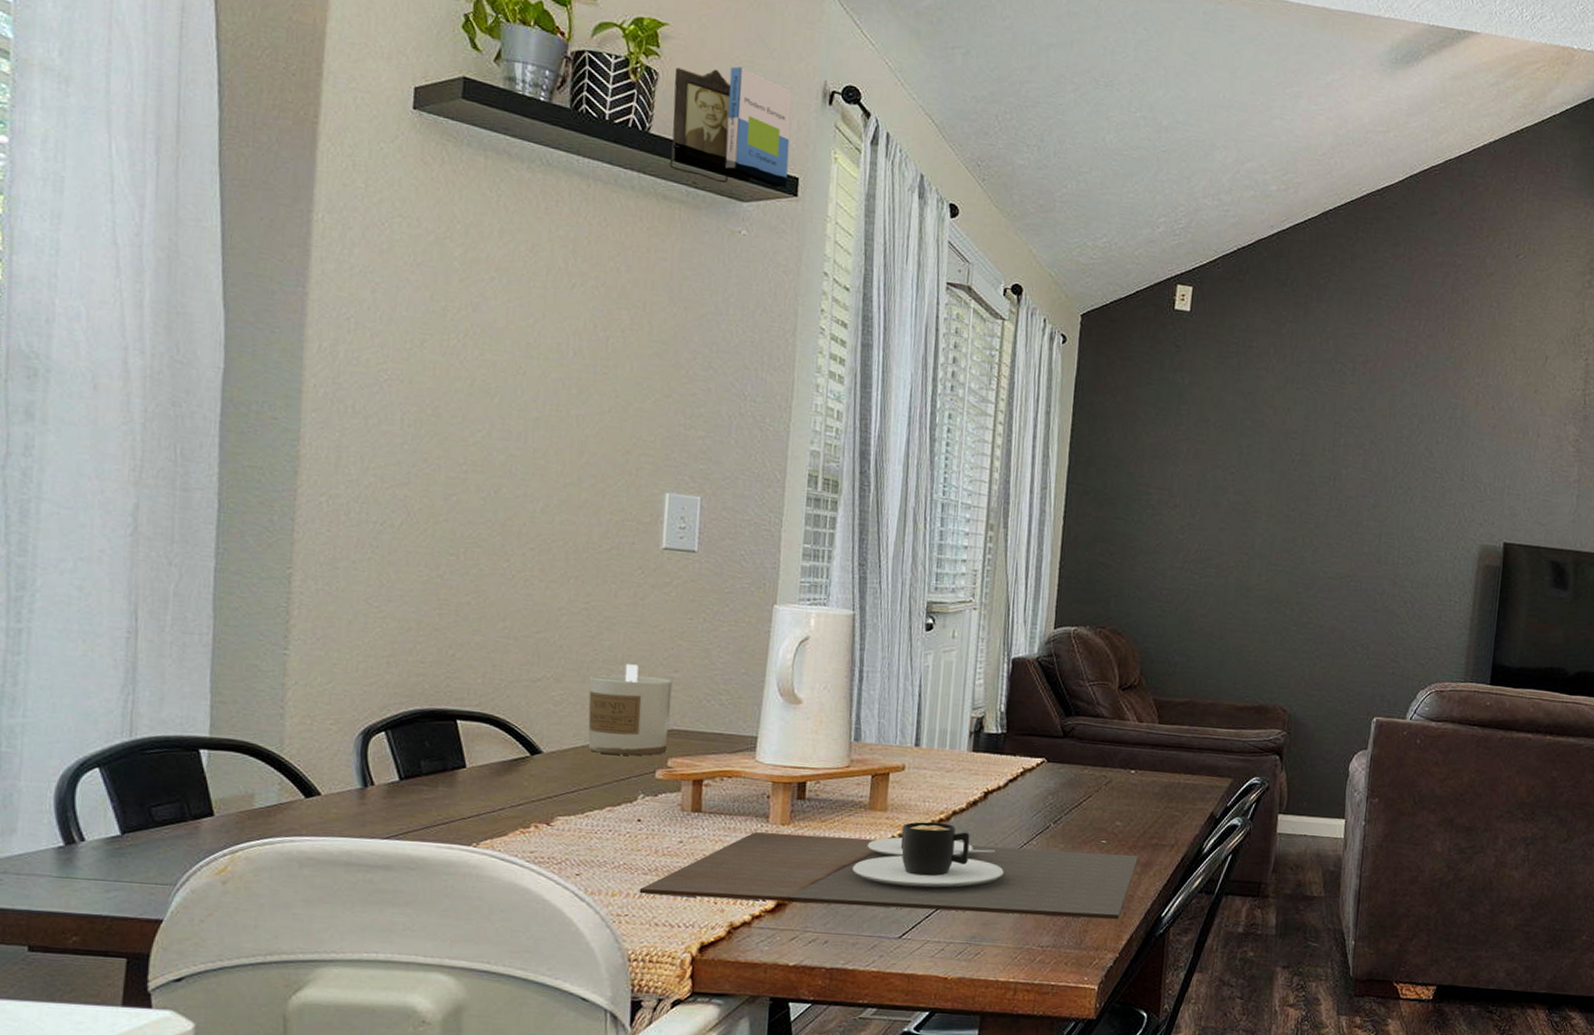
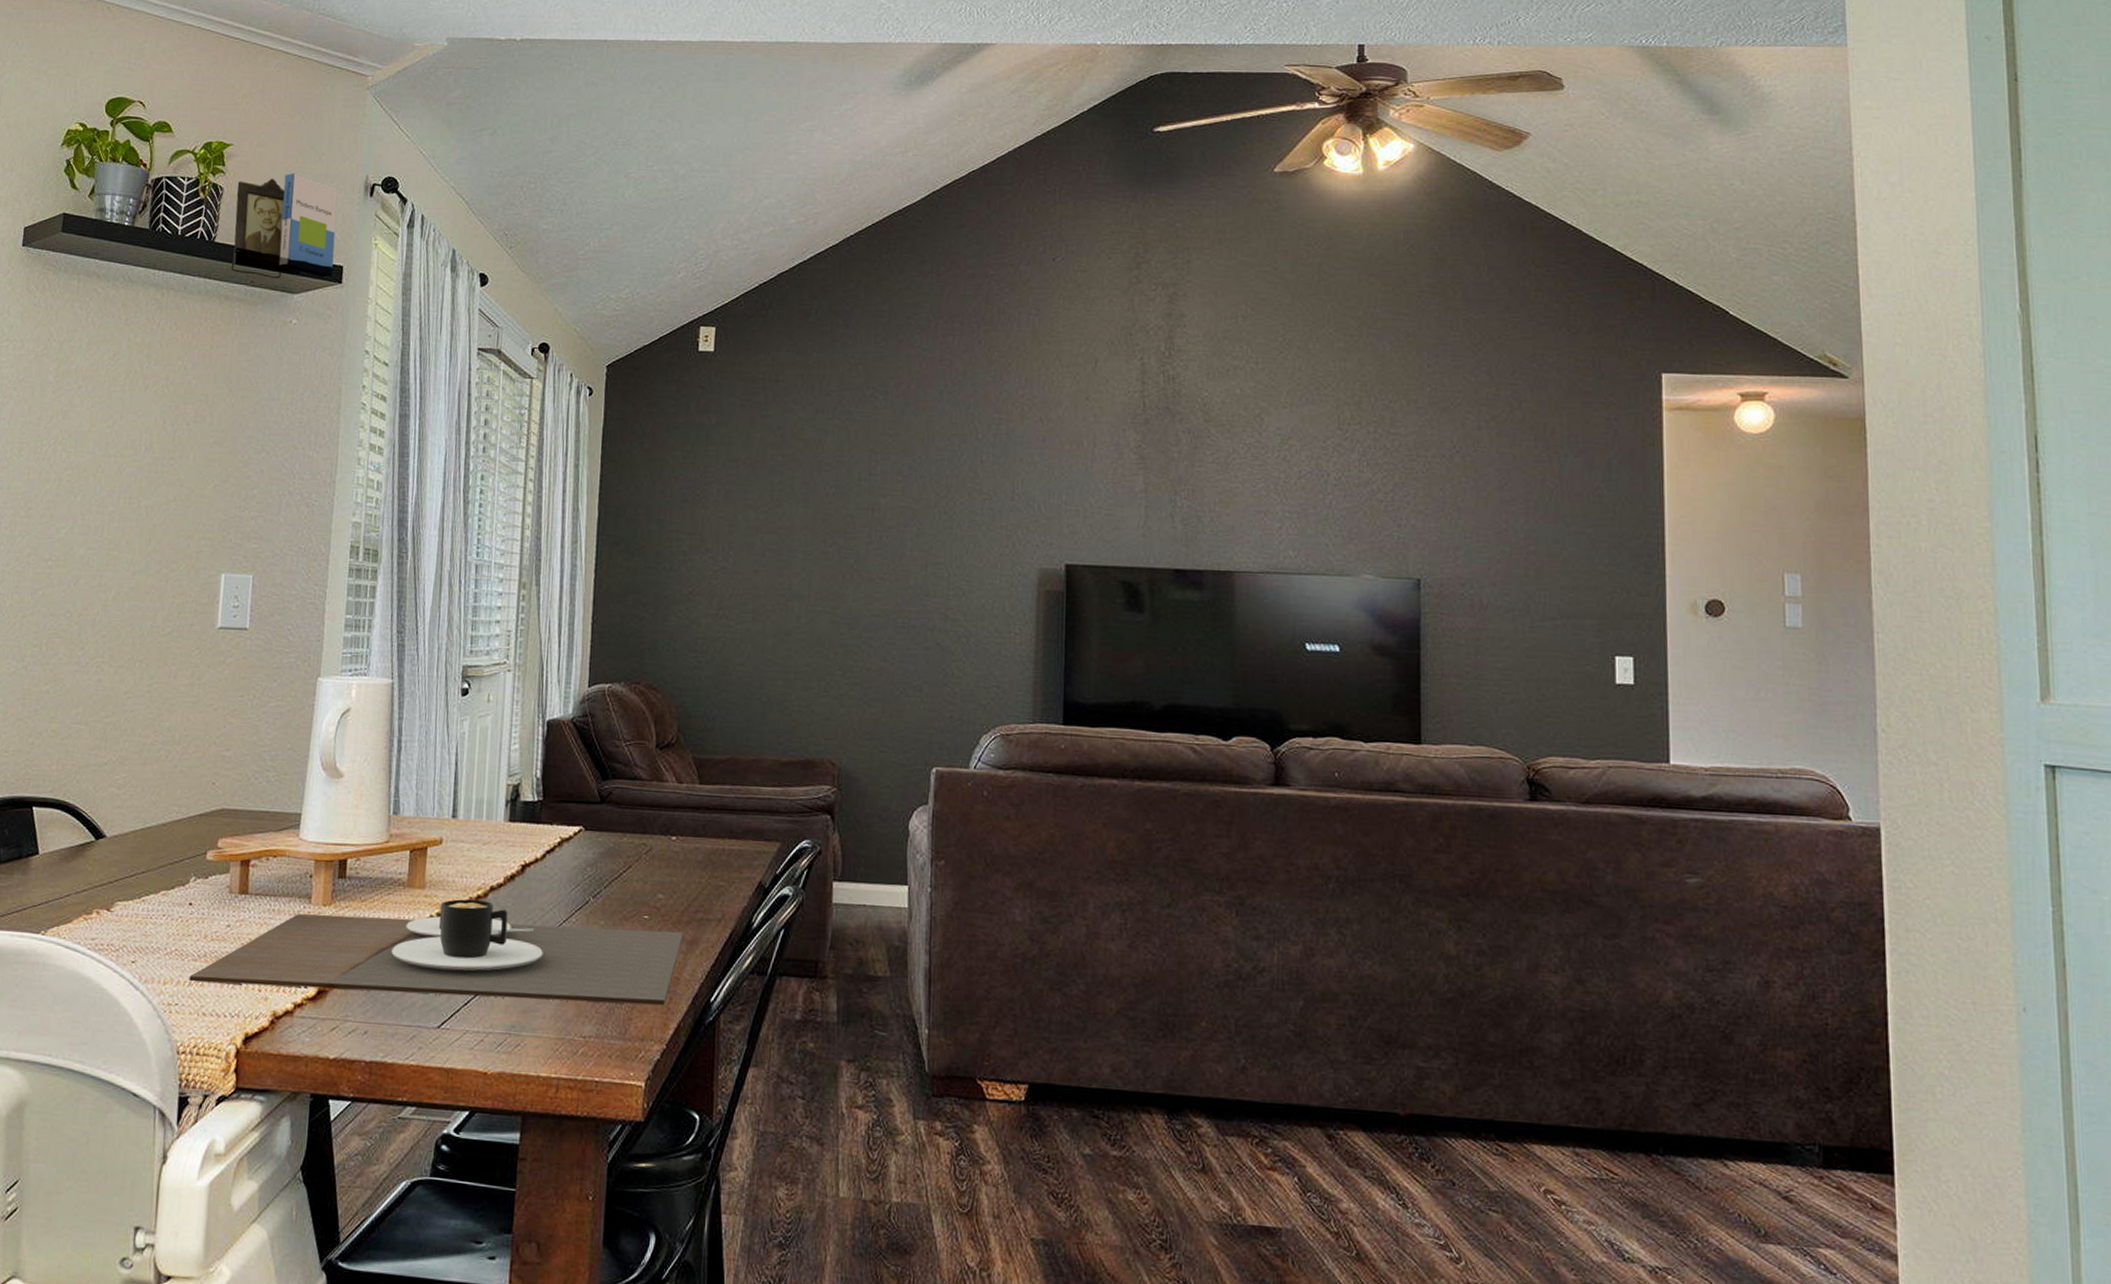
candle: present [588,664,673,756] -> none [146,744,224,837]

